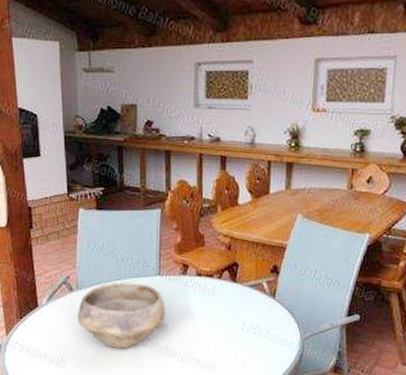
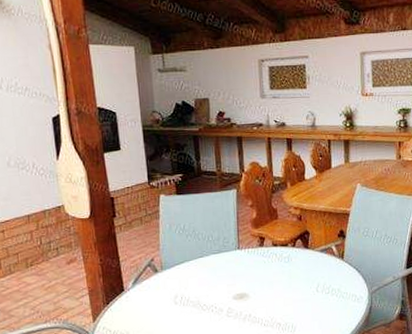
bowl: present [77,282,166,349] -> none [163,258,247,322]

